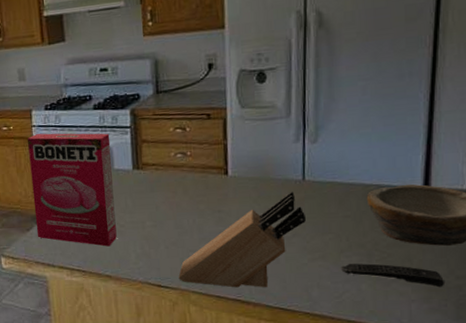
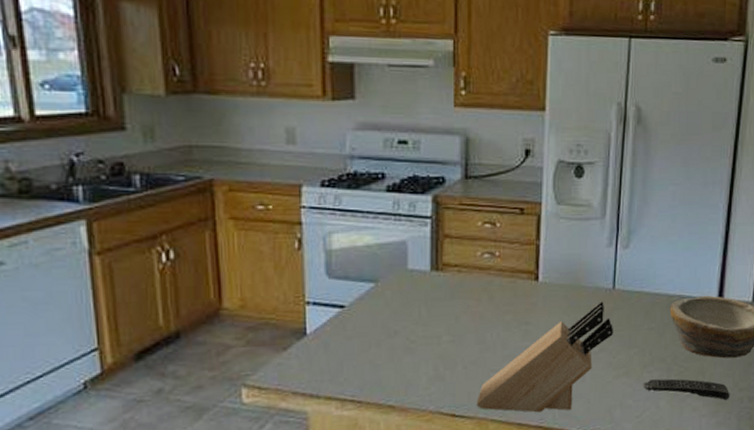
cereal box: present [27,133,117,247] -> none [293,217,406,369]

